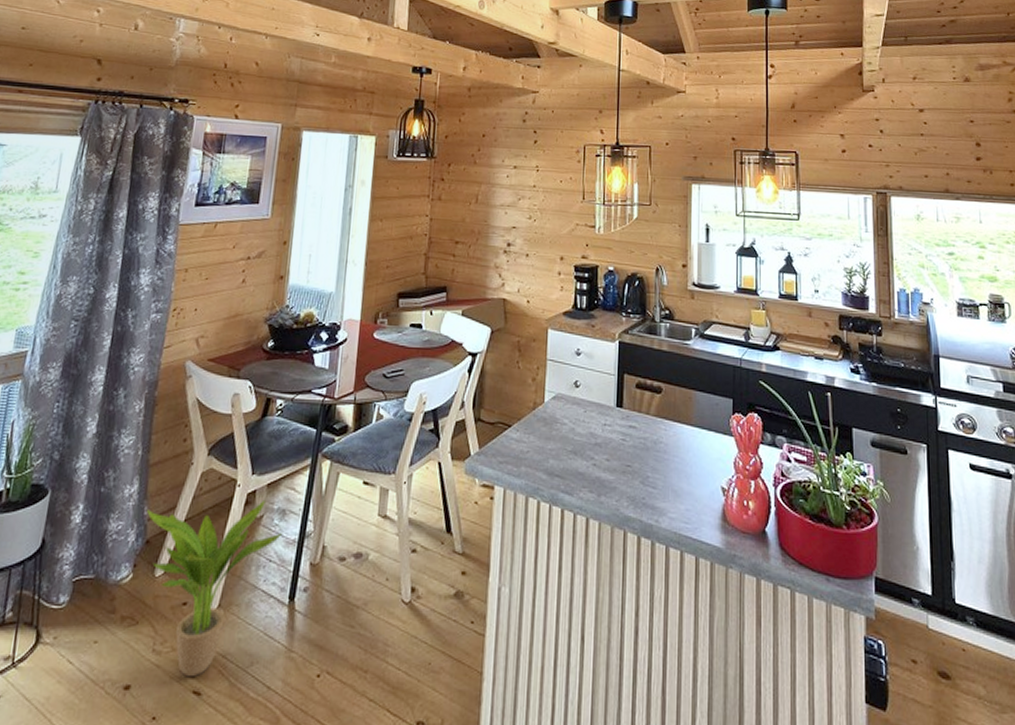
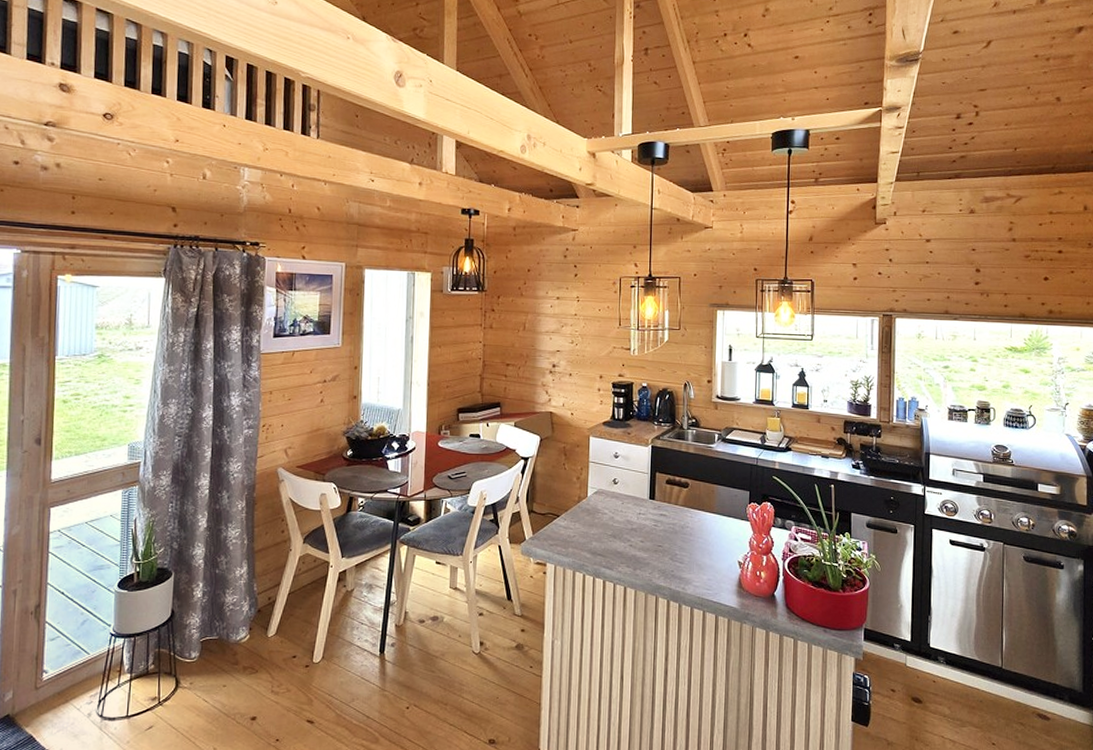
potted plant: present [147,499,283,678] -> none [256,577,371,711]

